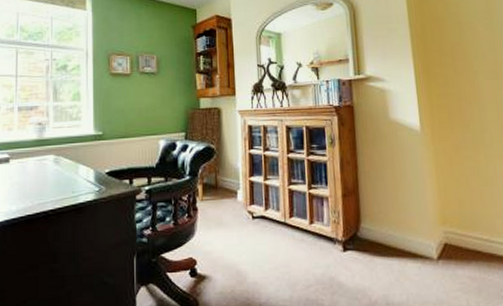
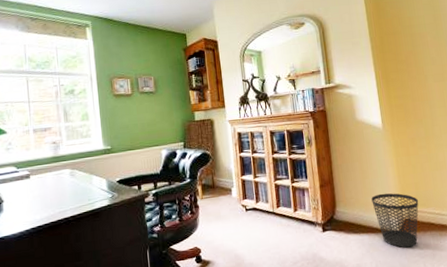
wastebasket: none [404,209,463,279] -> present [371,193,419,248]

